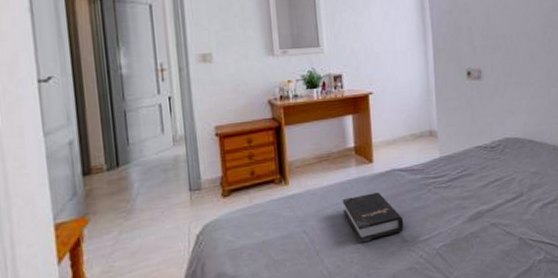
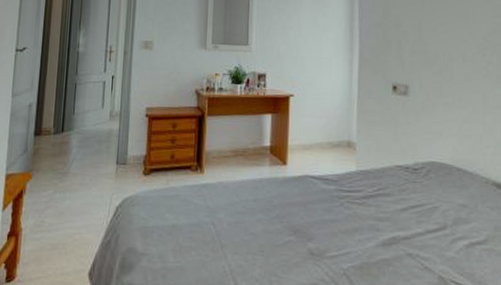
hardback book: present [342,192,404,243] -> none [252,196,312,246]

